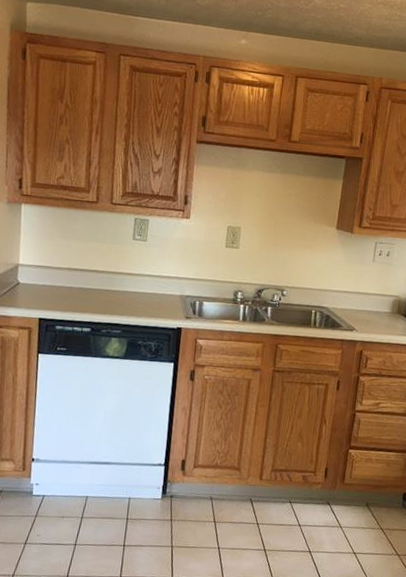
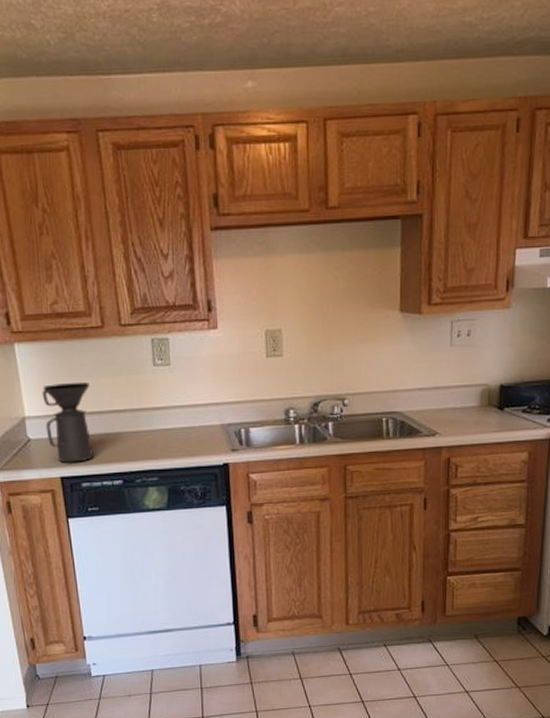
coffee maker: none [34,241,78,308] -> present [41,381,93,463]

